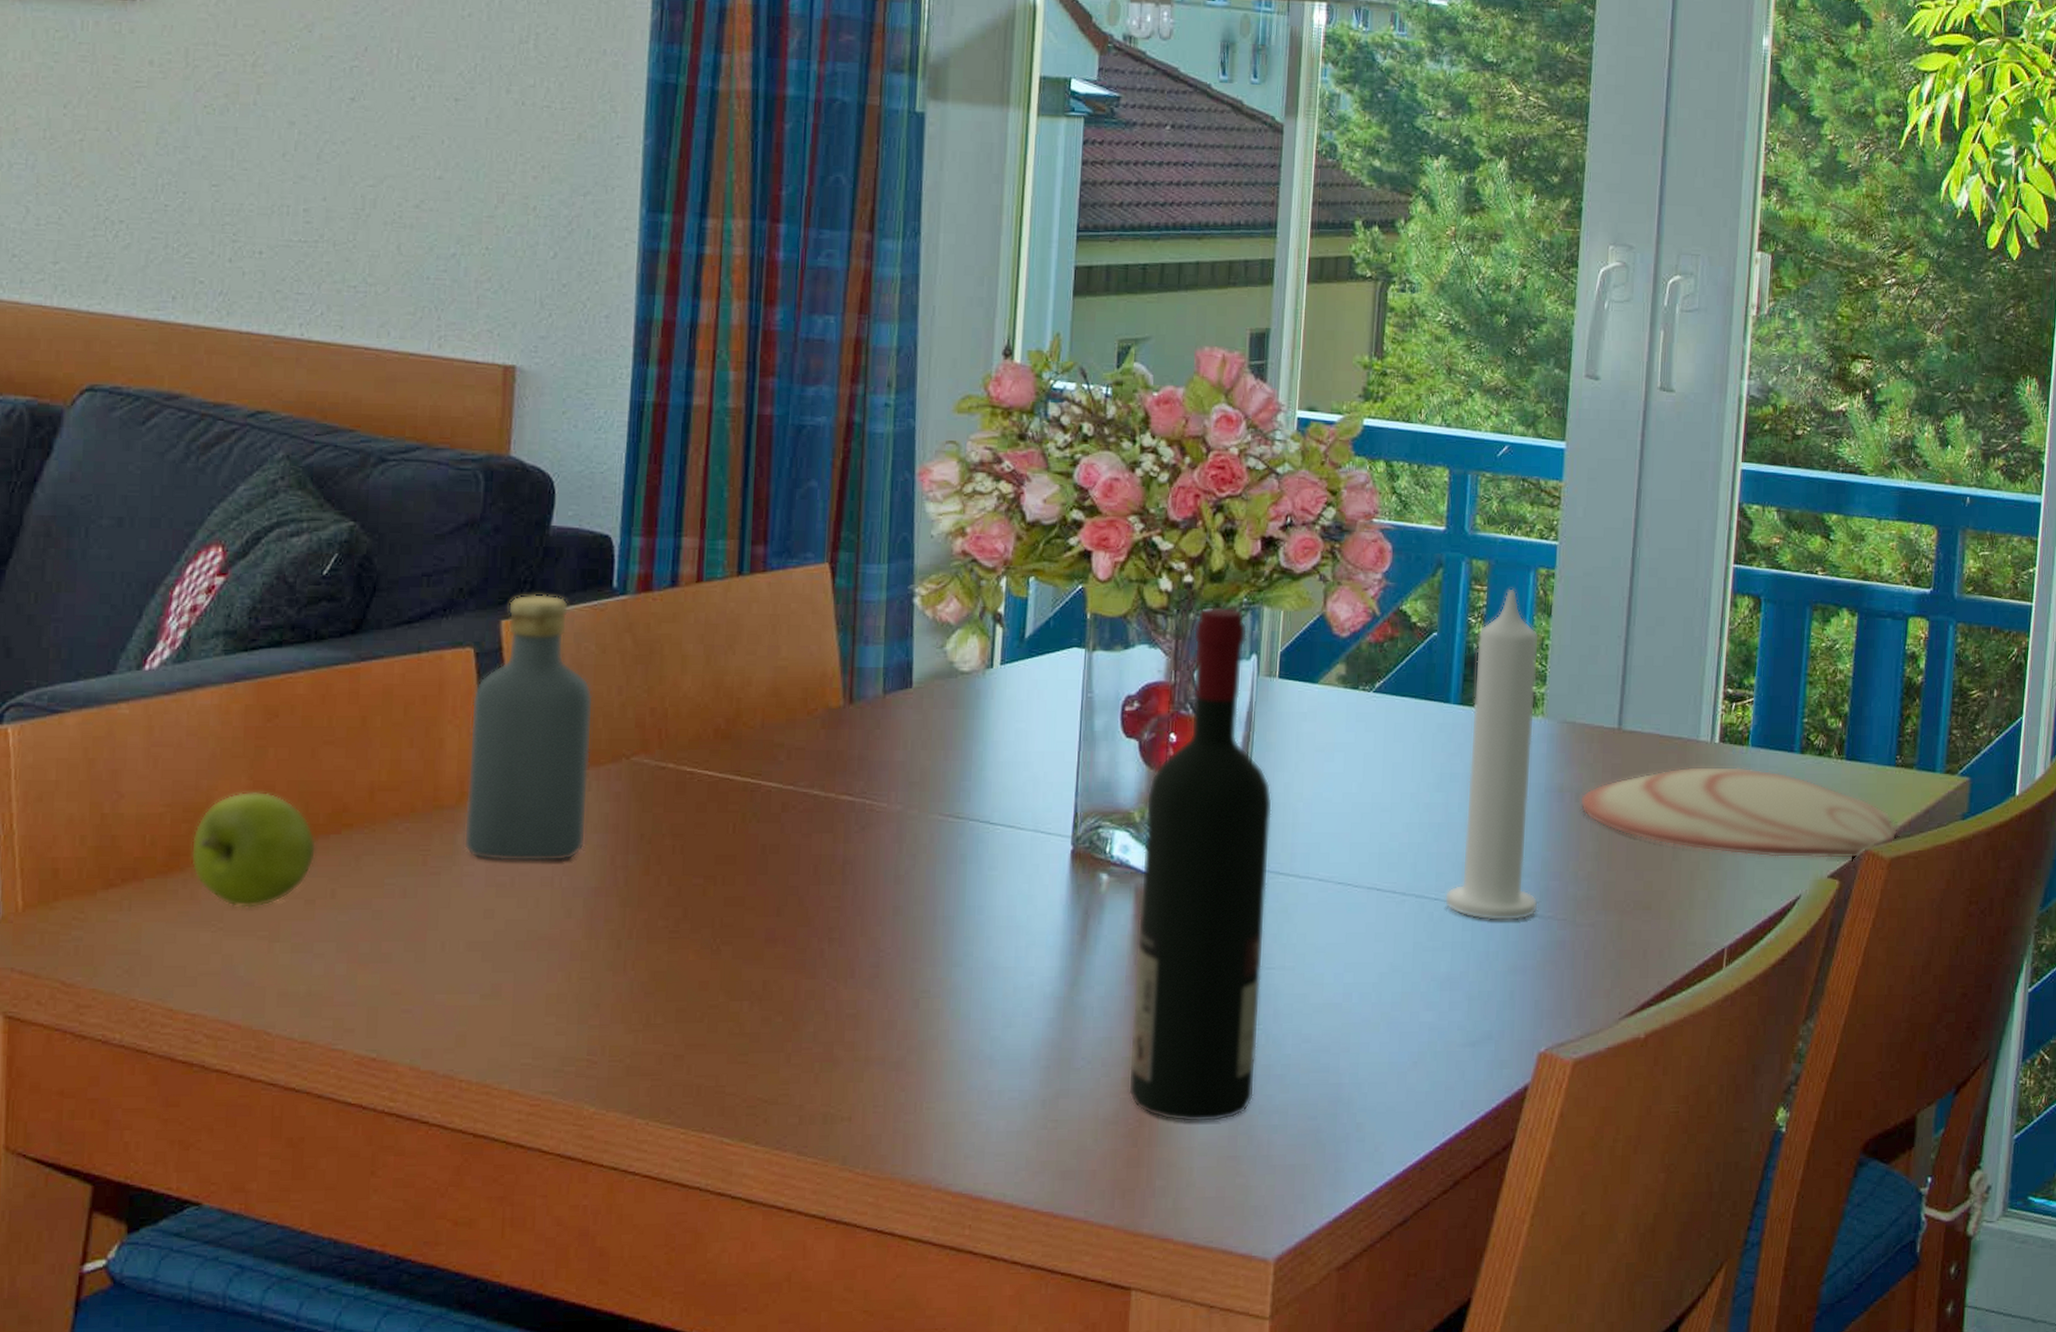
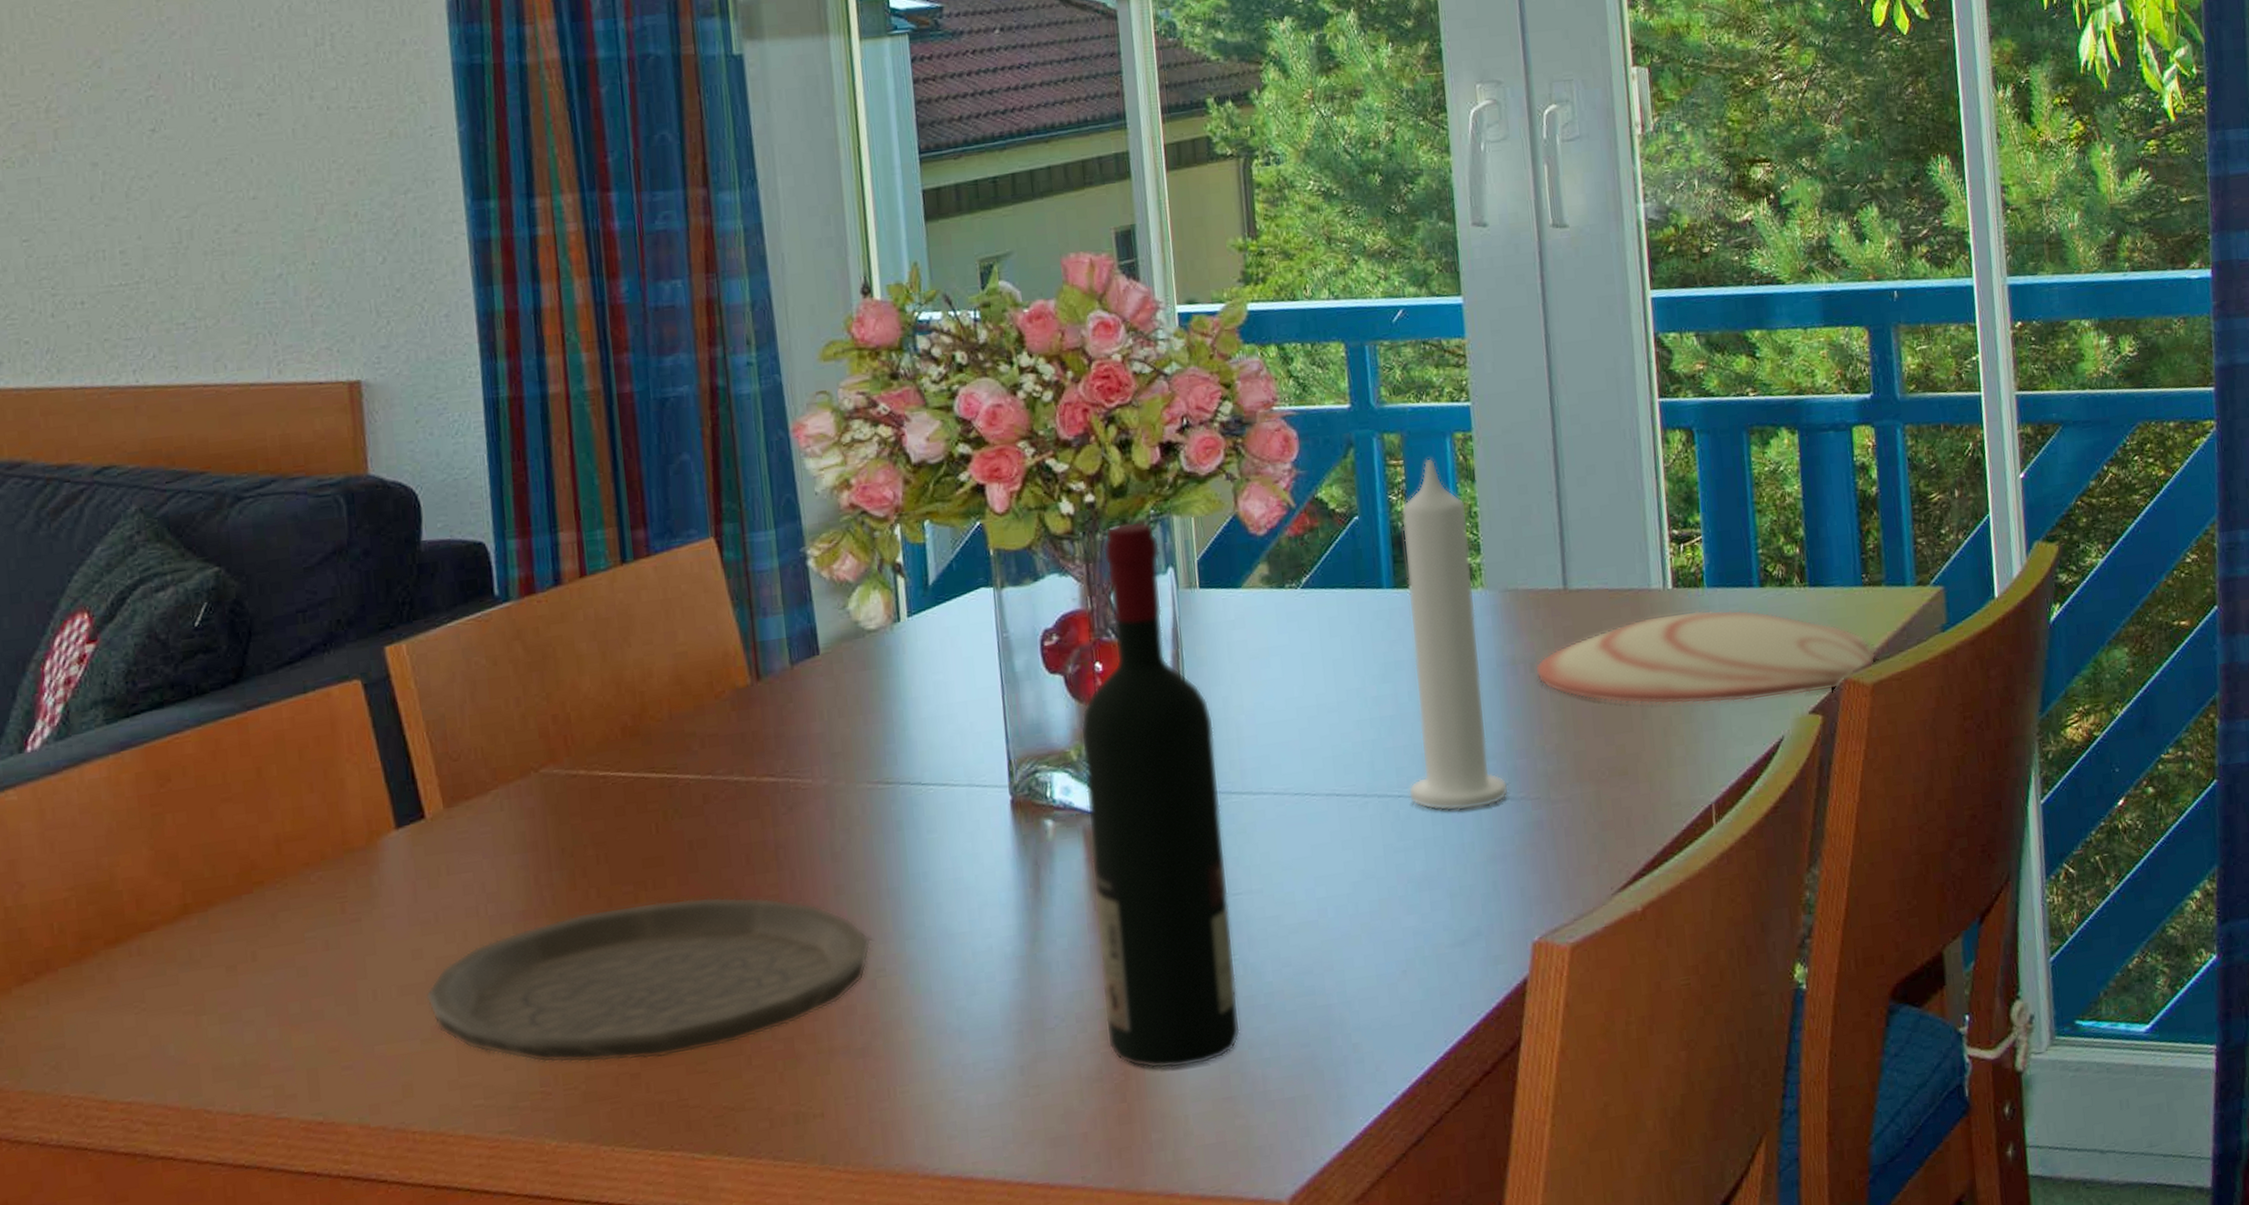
apple: present [190,791,317,908] -> none [100,860,231,985]
vodka: present [463,594,594,862] -> none [367,612,506,899]
plate: none [491,897,920,1044] -> present [425,896,871,1063]

